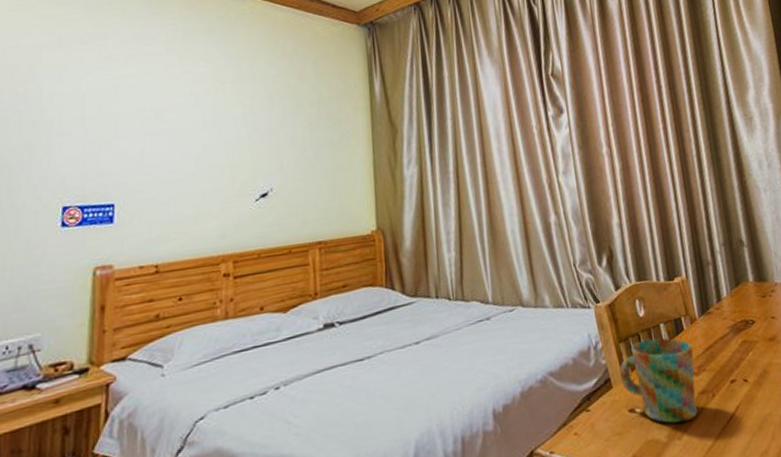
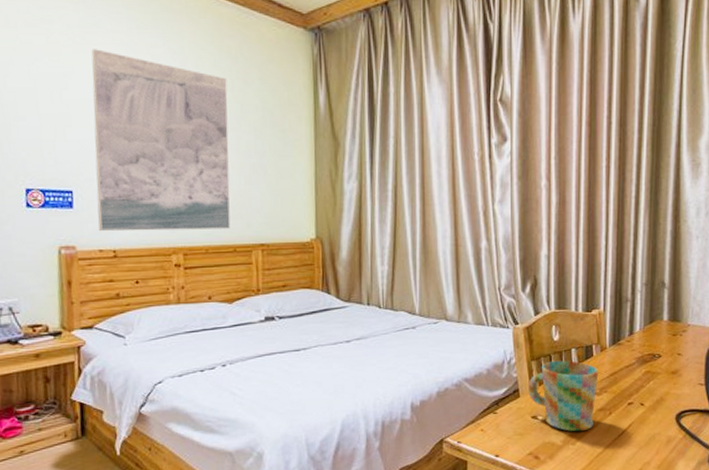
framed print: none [139,59,285,246] -> present [91,49,231,232]

